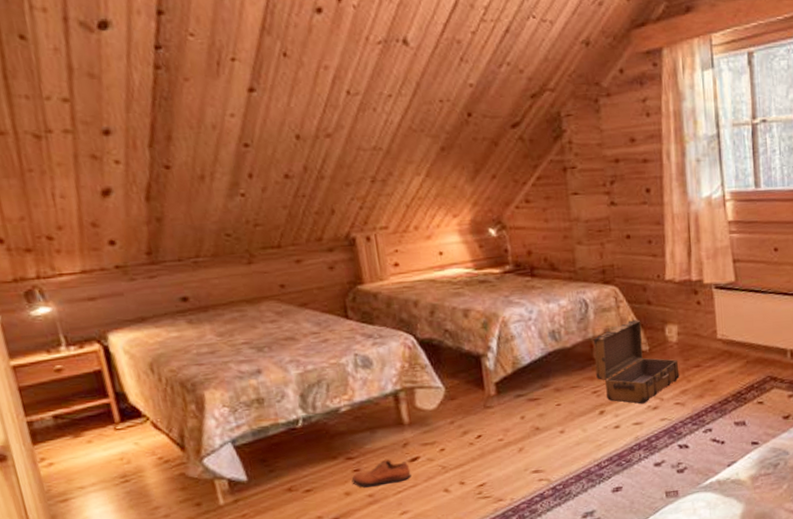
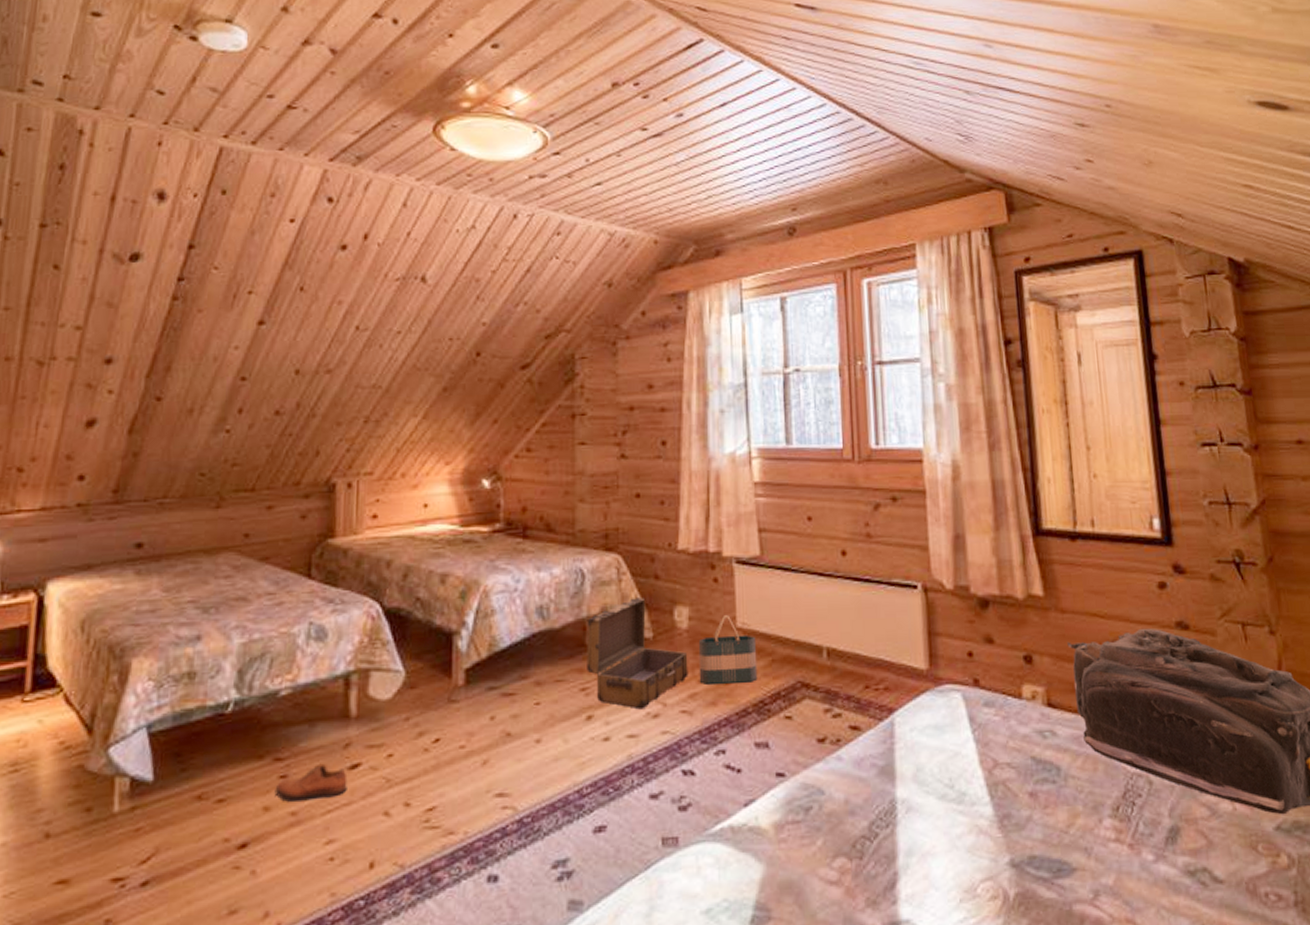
tote bag: none [686,330,736,384] -> present [698,615,758,686]

